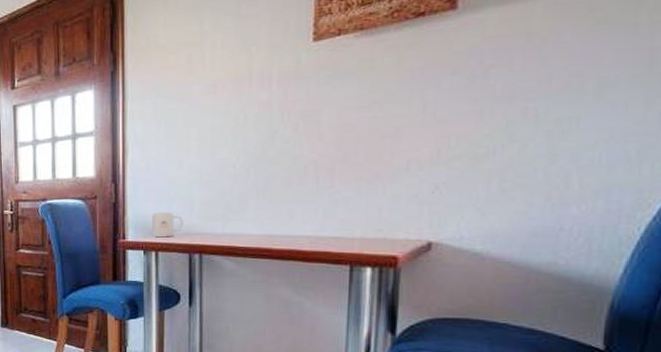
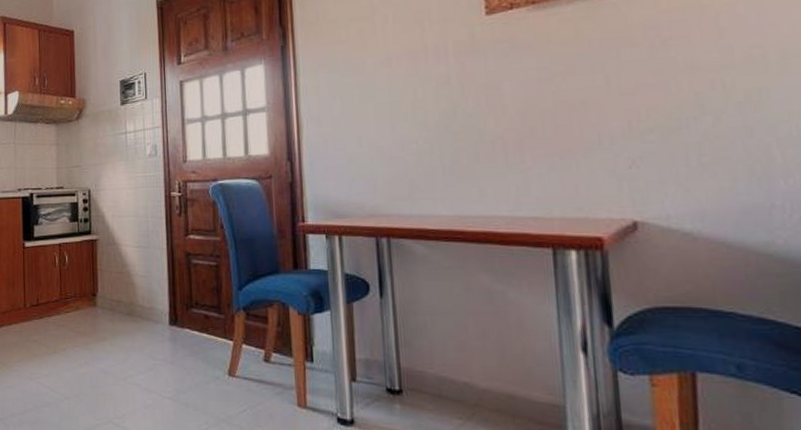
mug: present [151,212,183,238] -> none [332,192,367,220]

